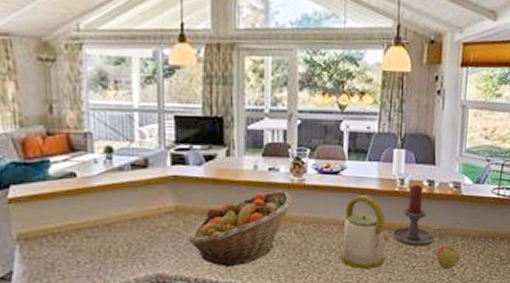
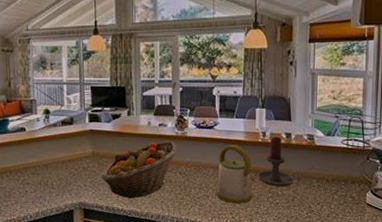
apple: present [436,246,461,270] -> none [295,187,317,207]

